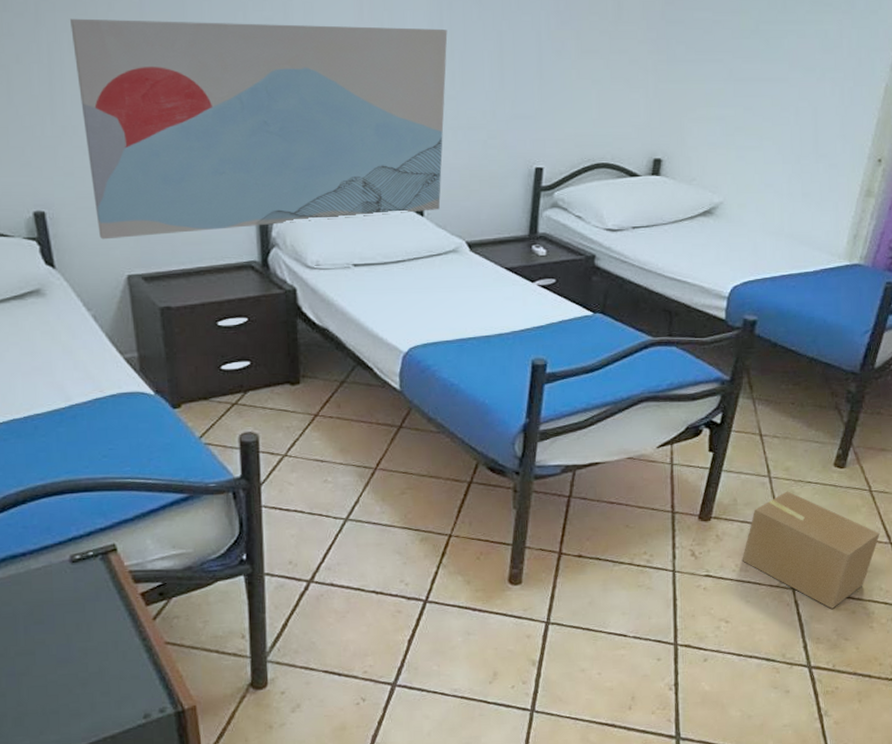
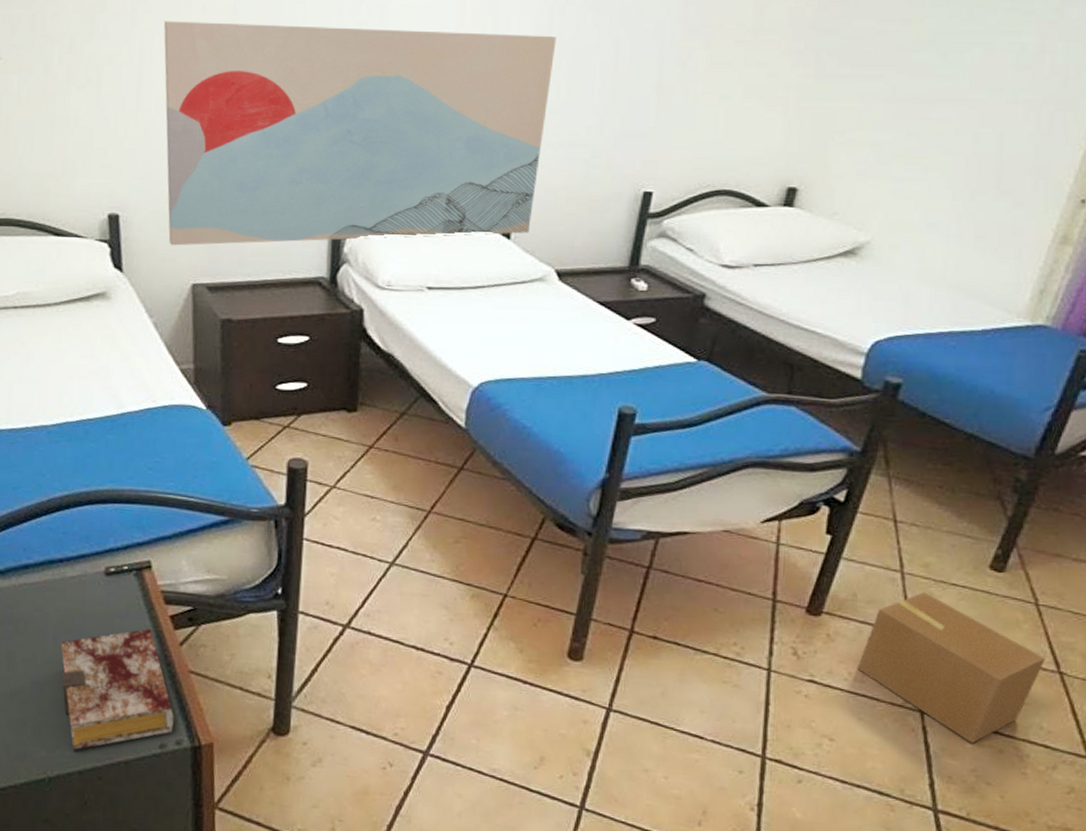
book: none [33,608,156,733] -> present [61,628,174,750]

